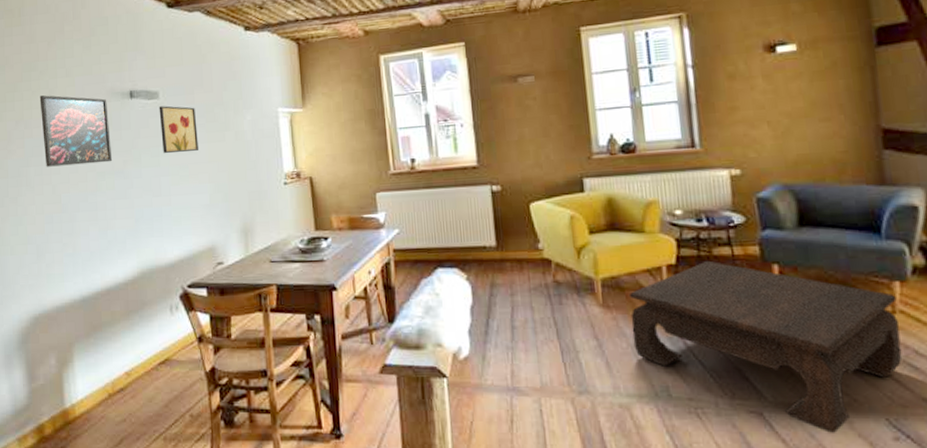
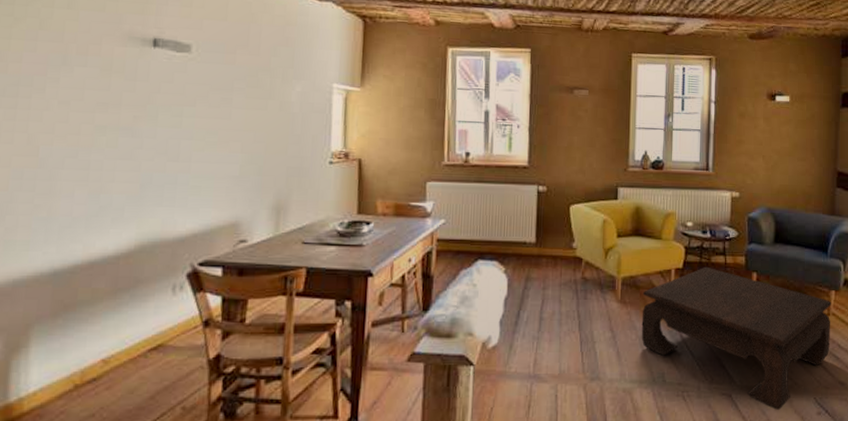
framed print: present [39,95,113,167] -> none [22,25,121,116]
wall art: present [159,105,200,154] -> none [188,61,236,117]

